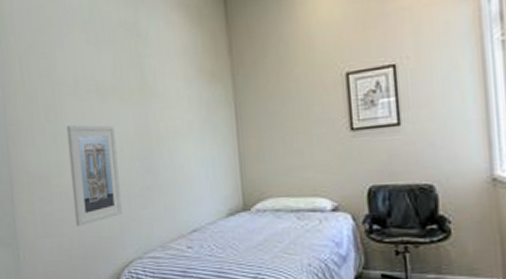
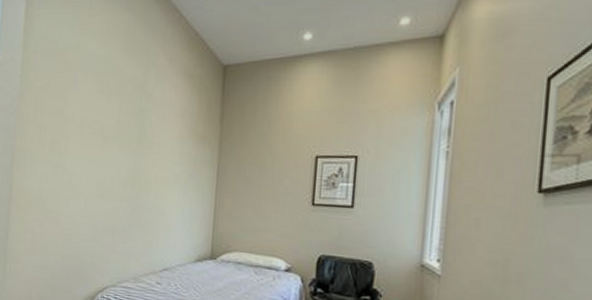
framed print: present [66,124,122,227] -> none [61,159,110,250]

